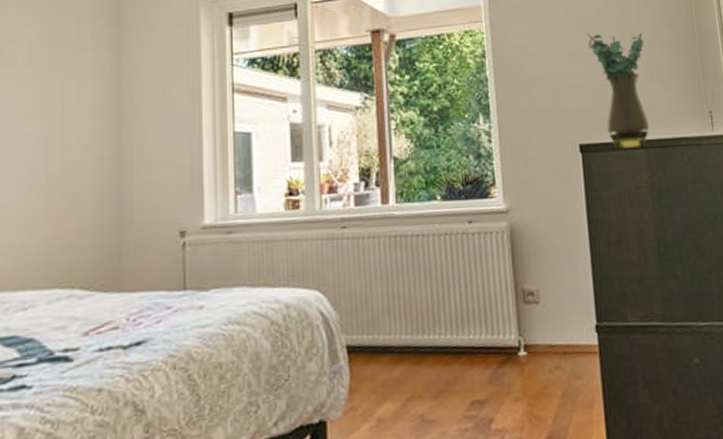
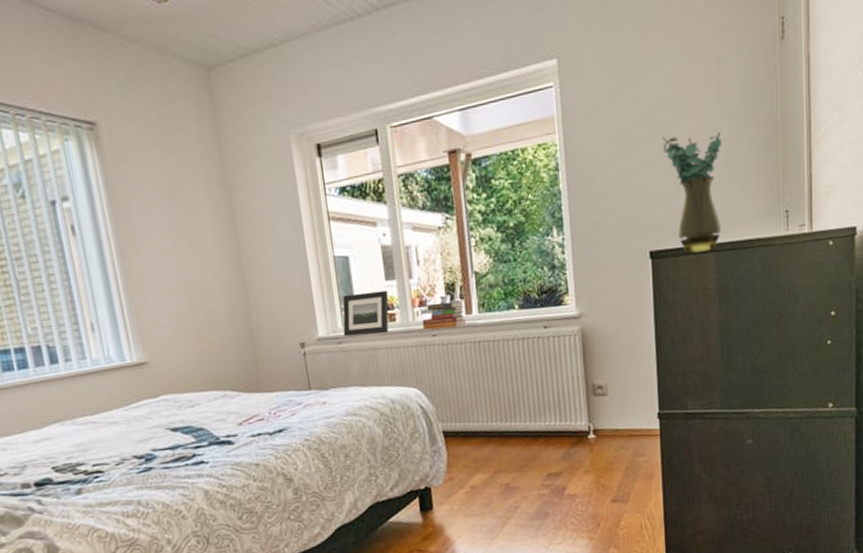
picture frame: none [235,173,294,225] -> present [342,290,389,337]
books: none [330,188,381,221] -> present [422,300,466,331]

